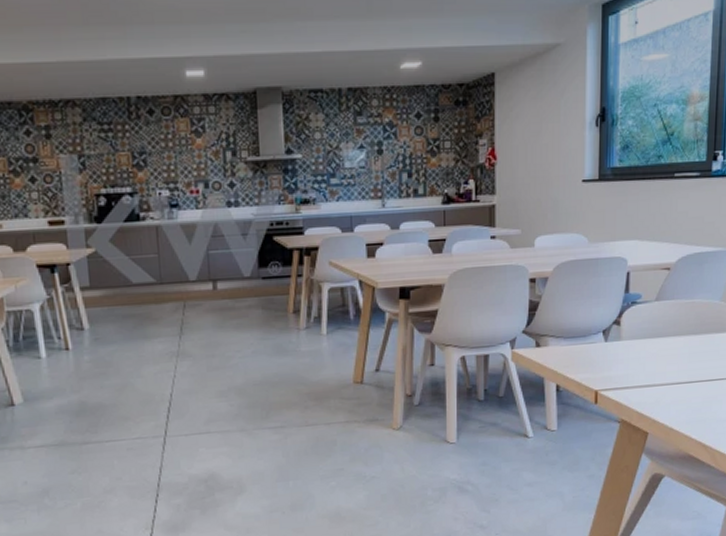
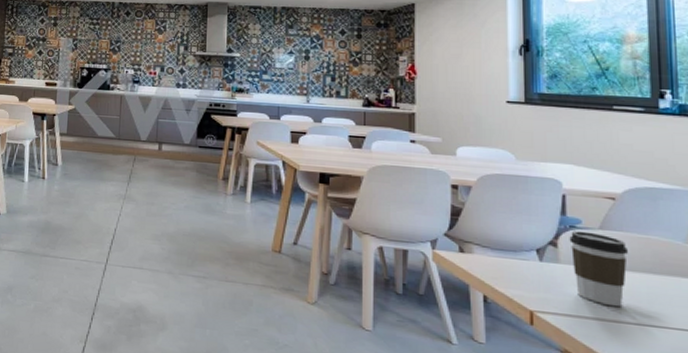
coffee cup: none [630,305,676,372] -> present [569,230,628,307]

